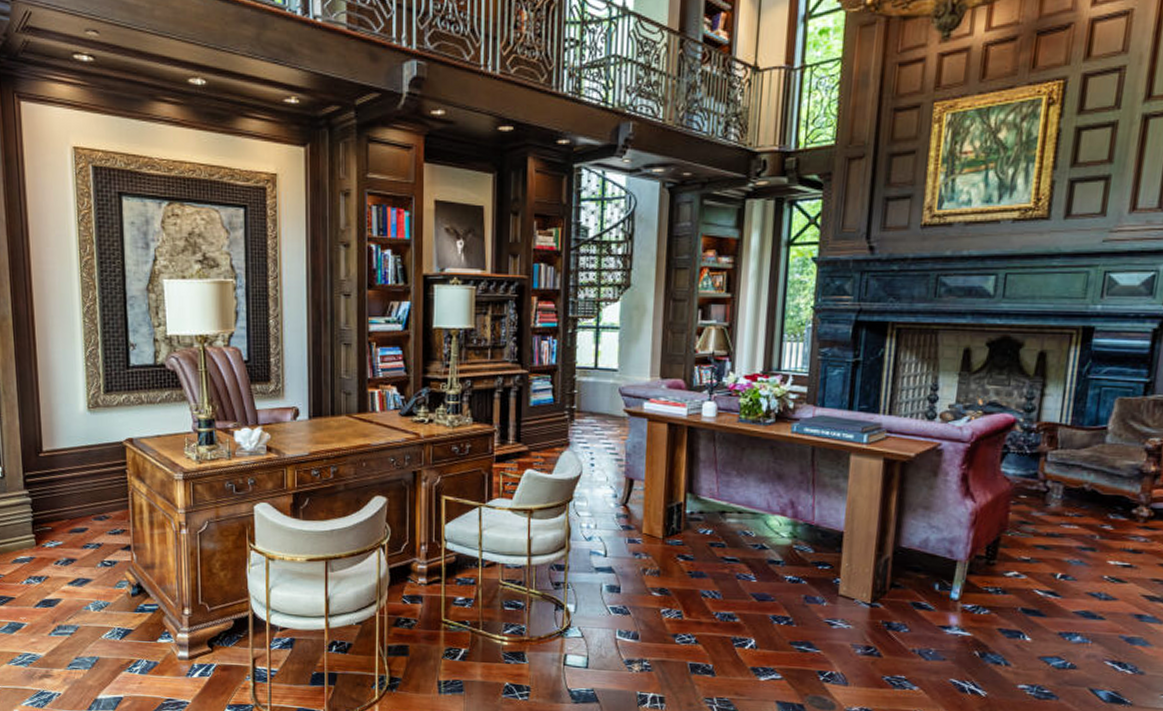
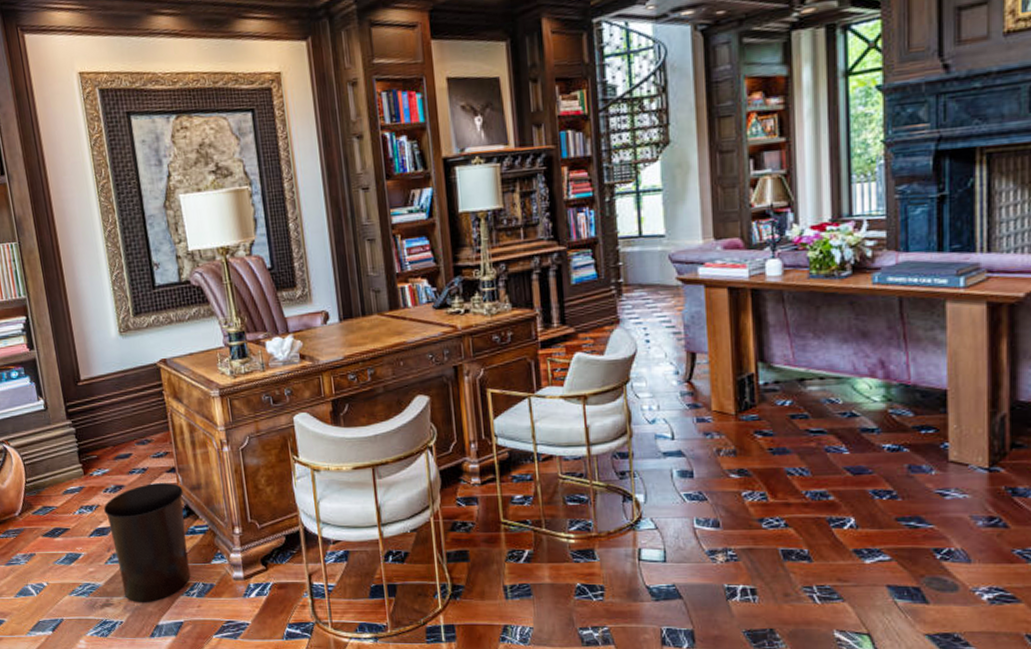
waste bin: none [53,559,137,676] -> present [104,483,191,602]

